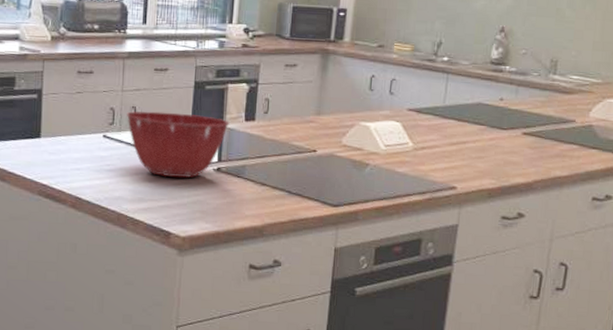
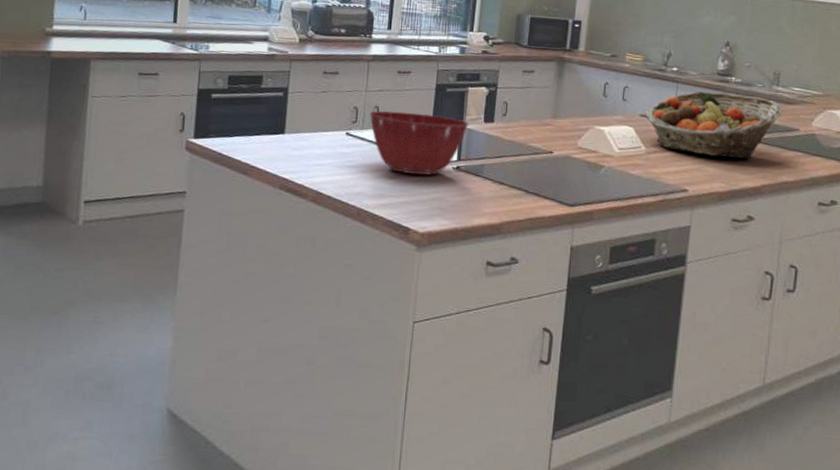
fruit basket: none [413,82,559,153] -> present [645,91,783,159]

